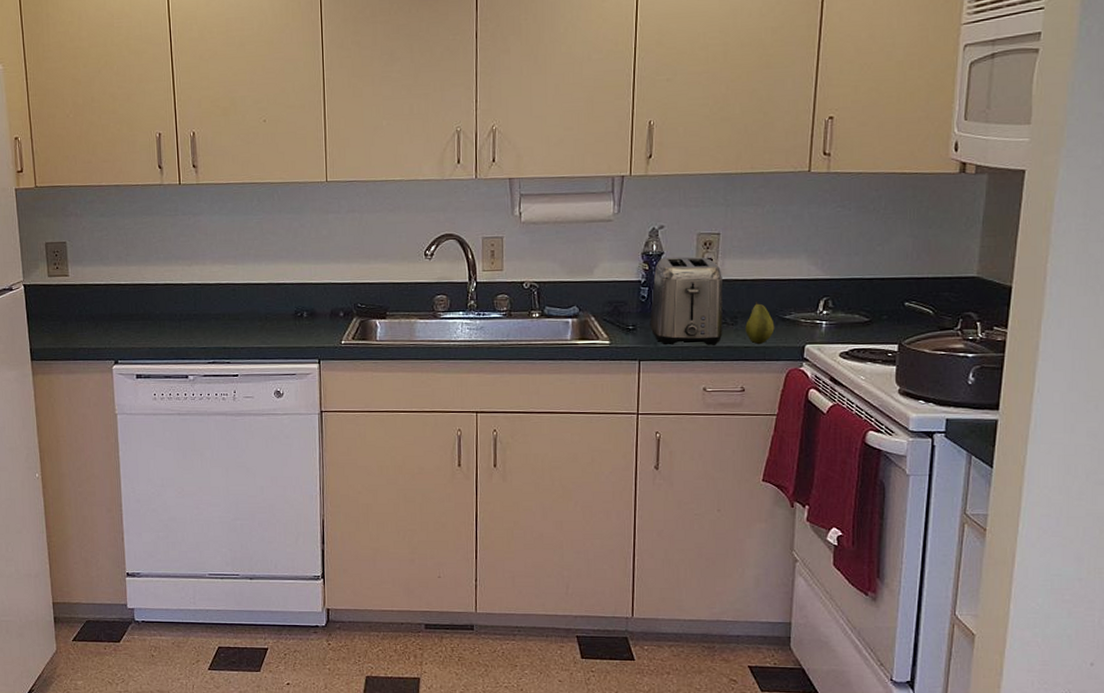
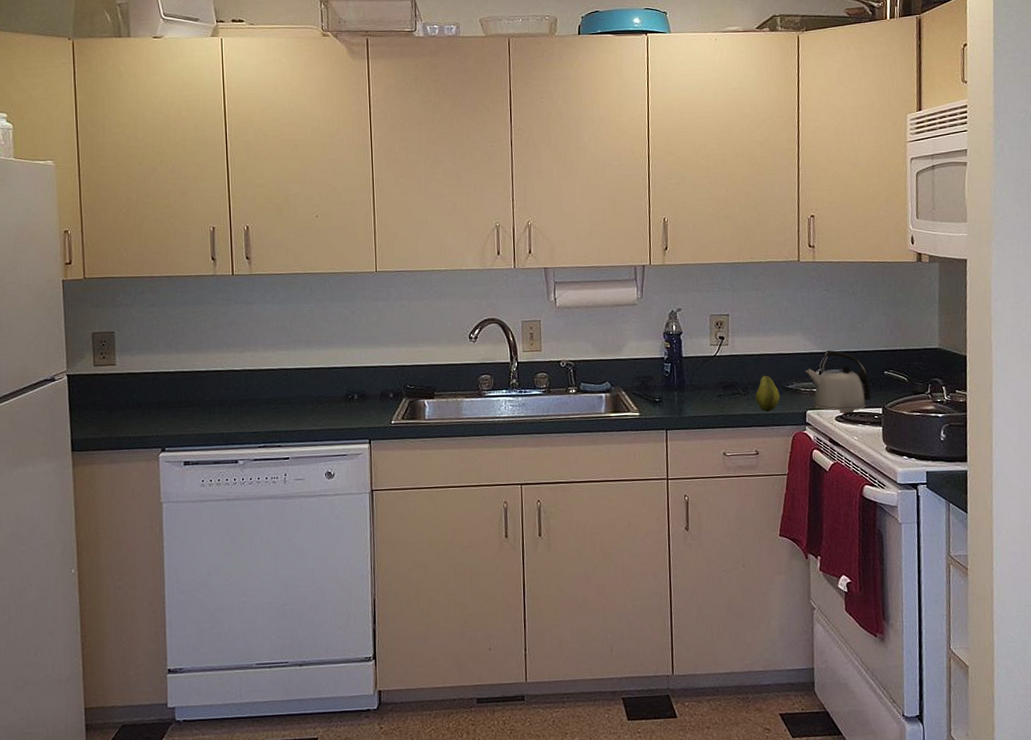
toaster: present [650,256,723,347] -> none [673,335,737,415]
kettle: none [807,276,886,349] -> present [805,350,871,413]

